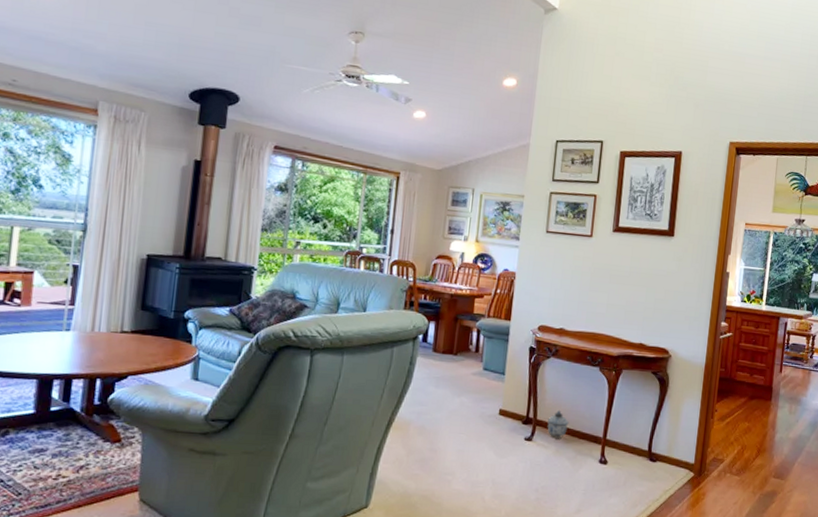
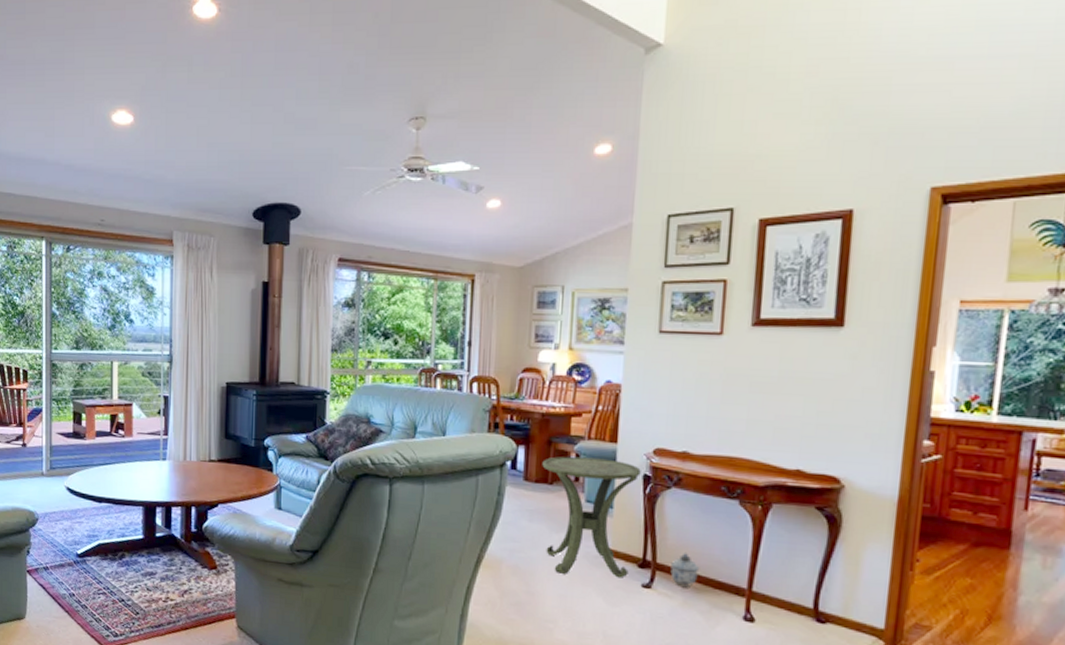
side table: none [448,331,528,434] -> present [542,456,641,578]

